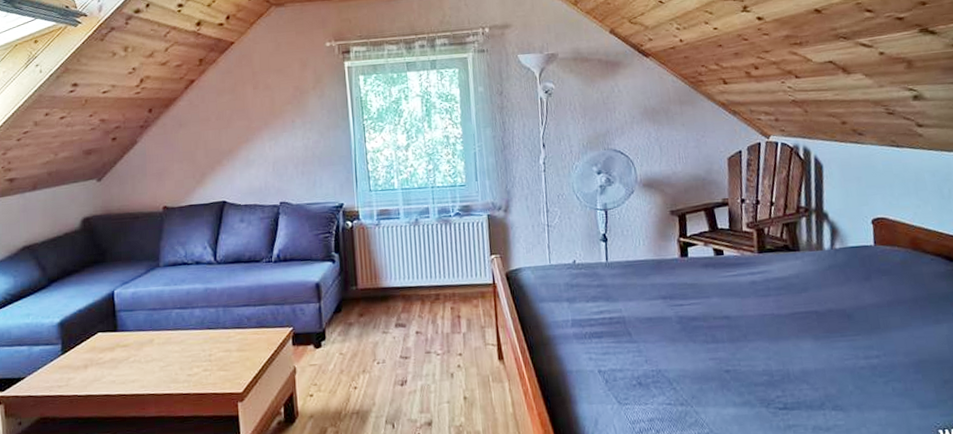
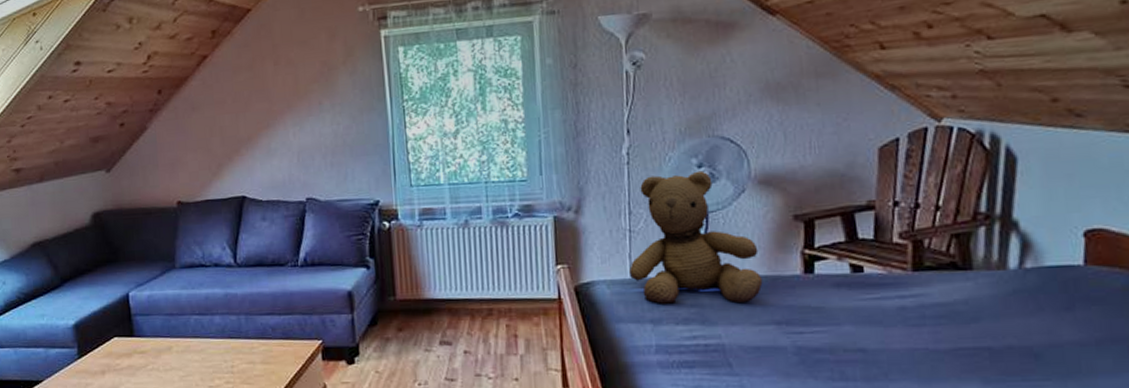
teddy bear: none [548,176,651,287] -> present [629,170,763,306]

